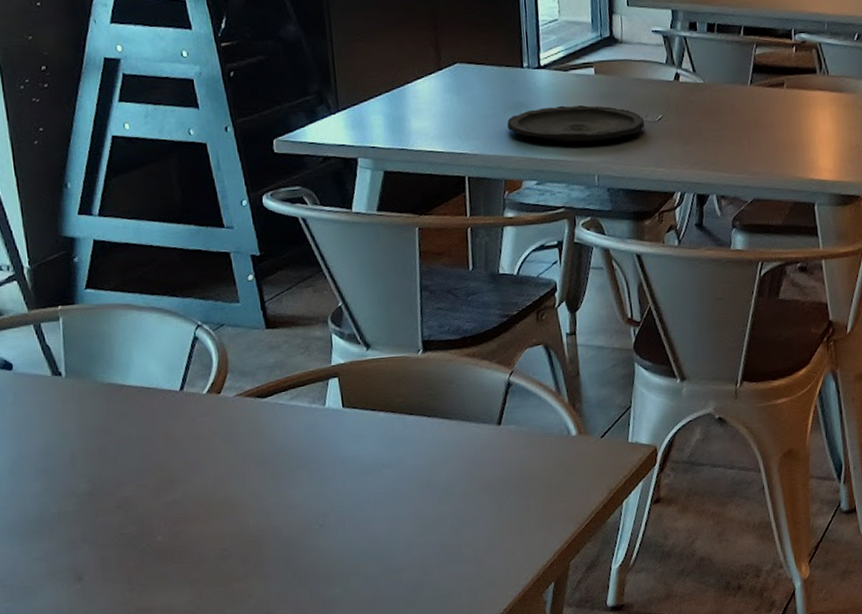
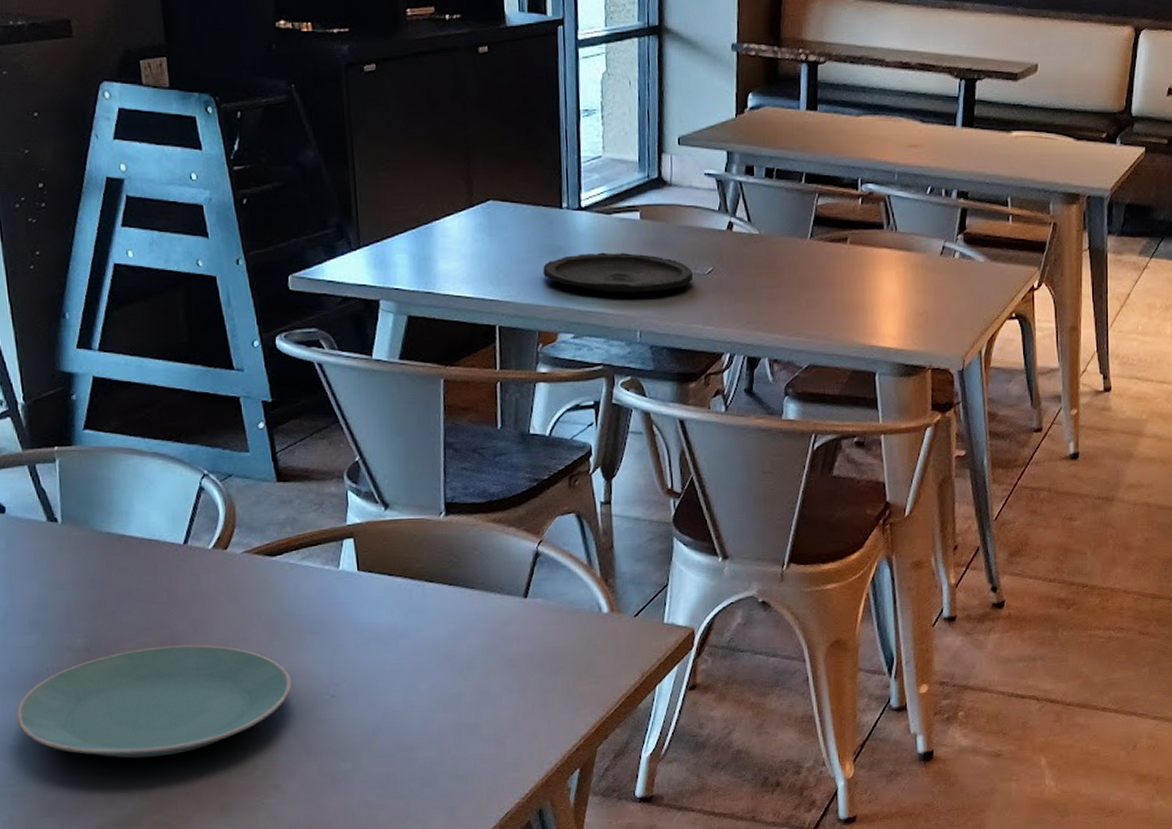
plate: none [23,483,284,594] -> present [15,645,292,759]

